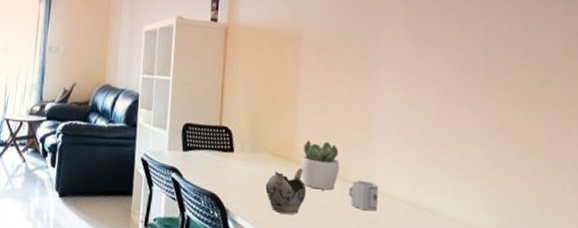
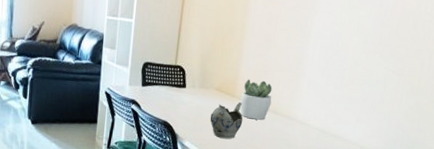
cup: present [349,180,378,212] -> none [276,112,300,137]

